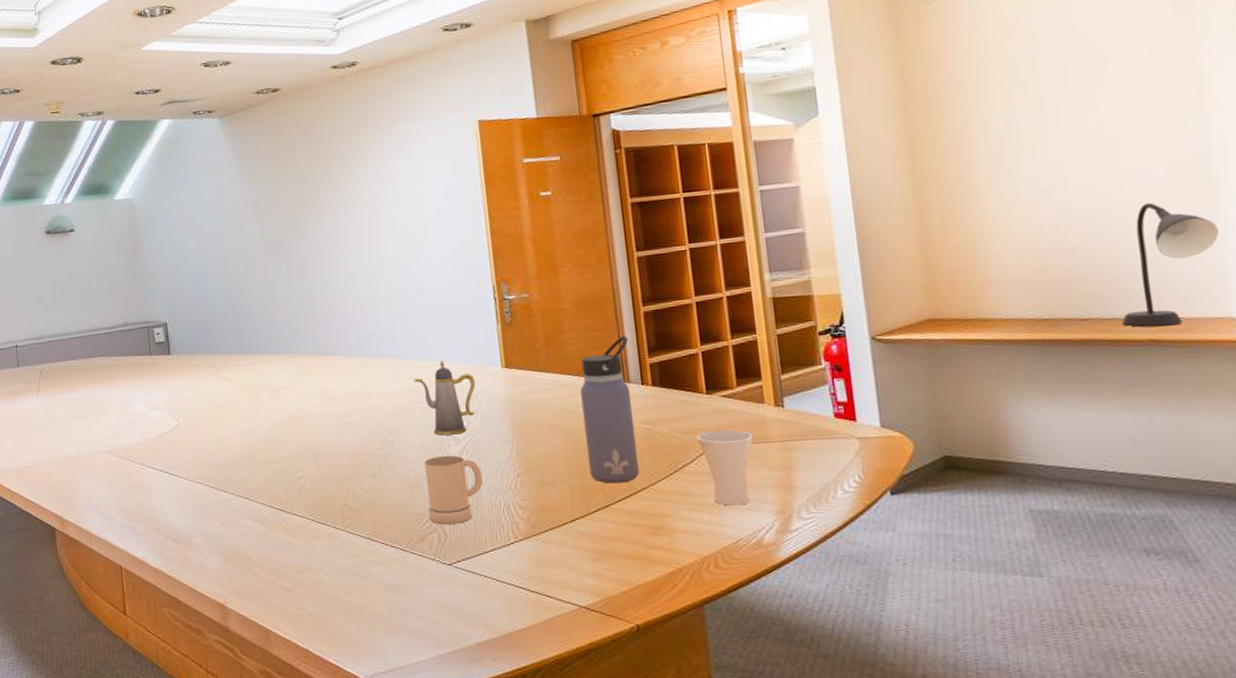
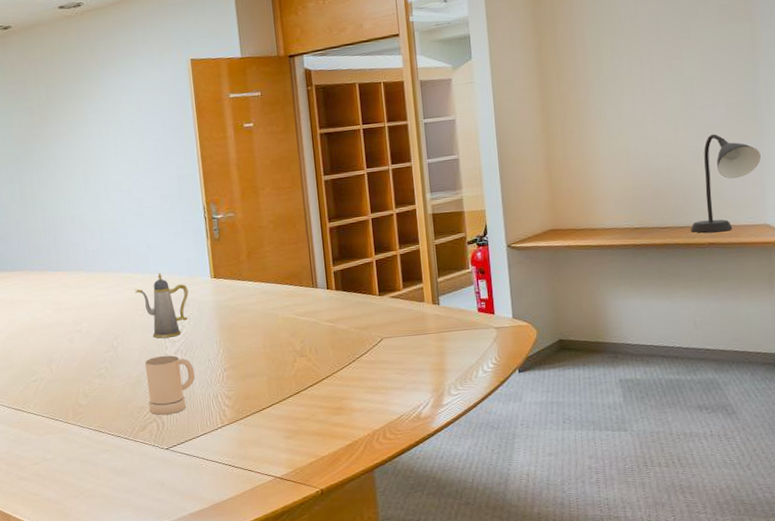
water bottle: present [580,335,640,484] -> none [277,248,325,374]
cup: present [696,429,754,506] -> none [370,324,415,387]

